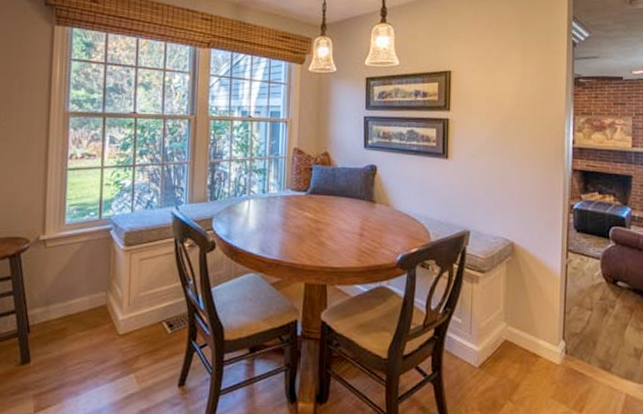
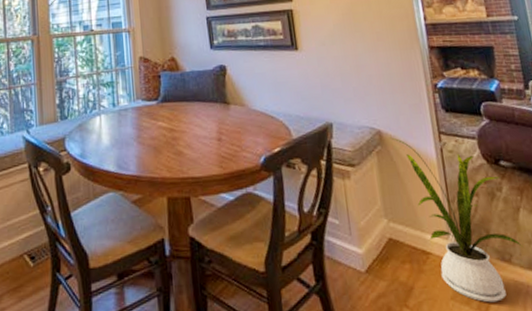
house plant: none [521,250,624,404] -> present [389,137,524,303]

